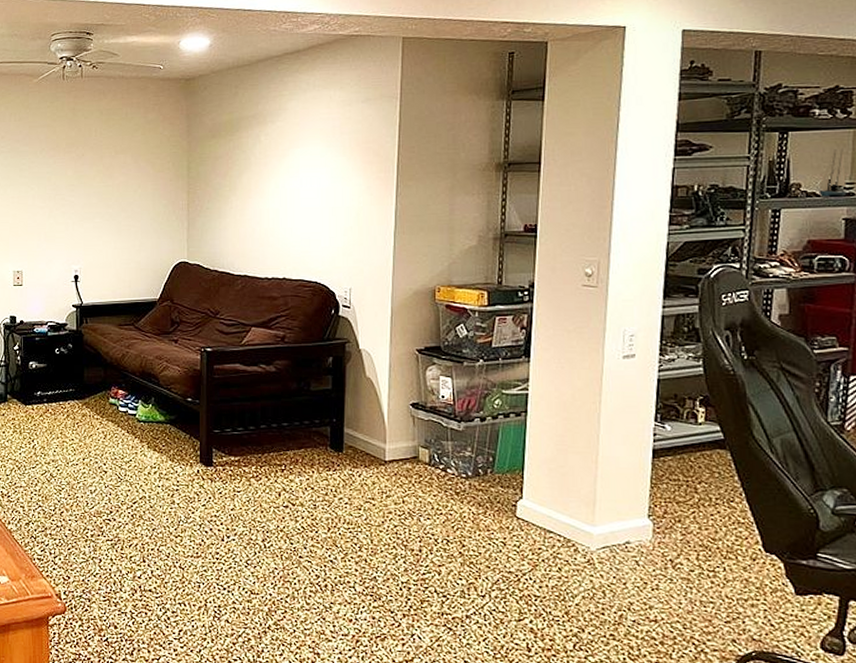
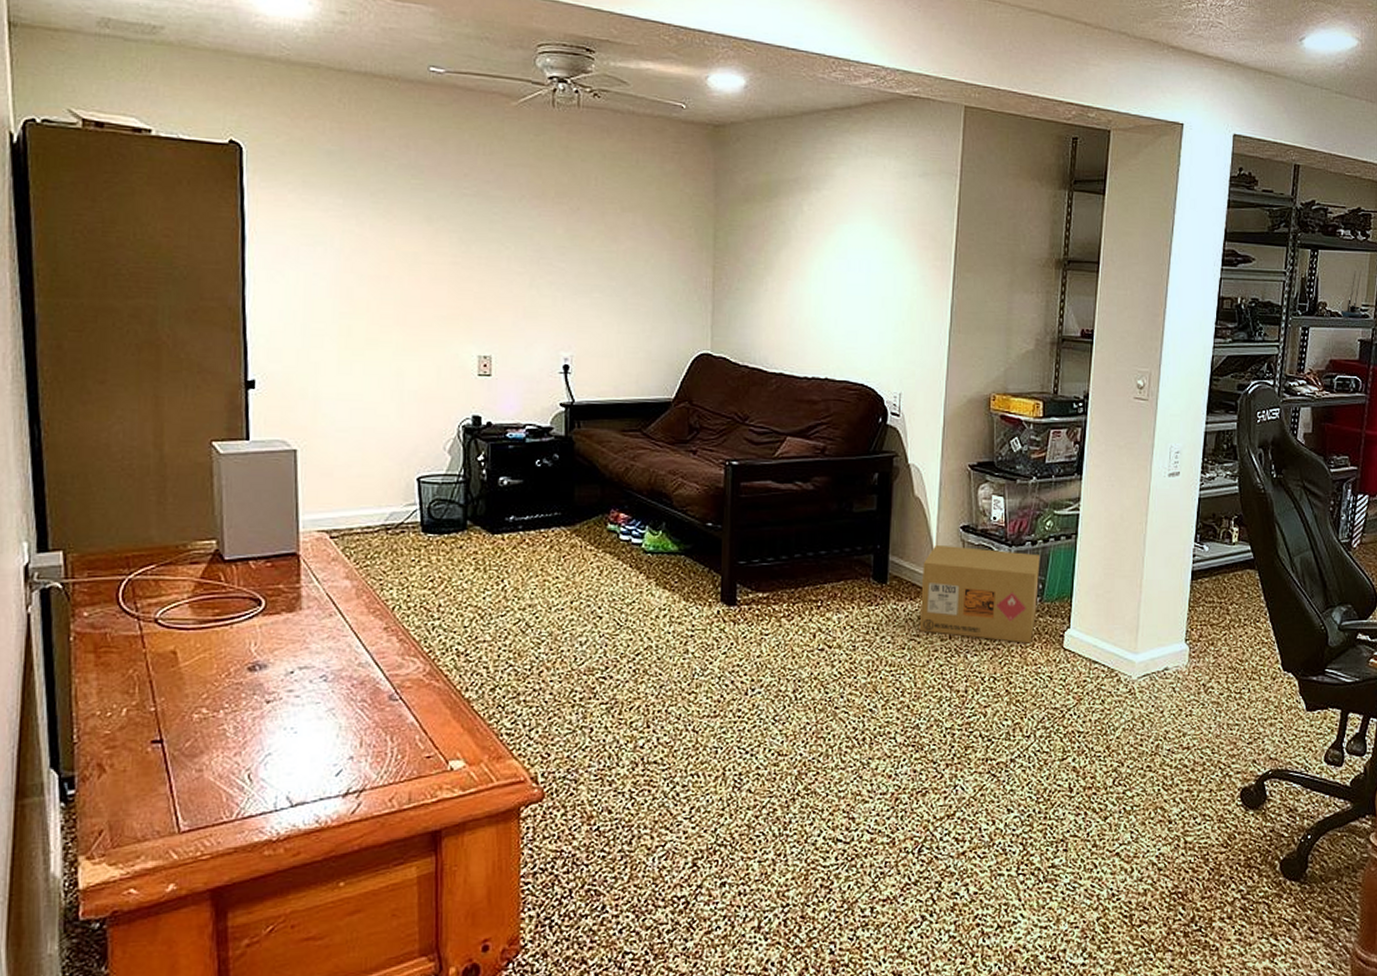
cardboard box: none [374,419,490,511] -> present [919,544,1041,644]

